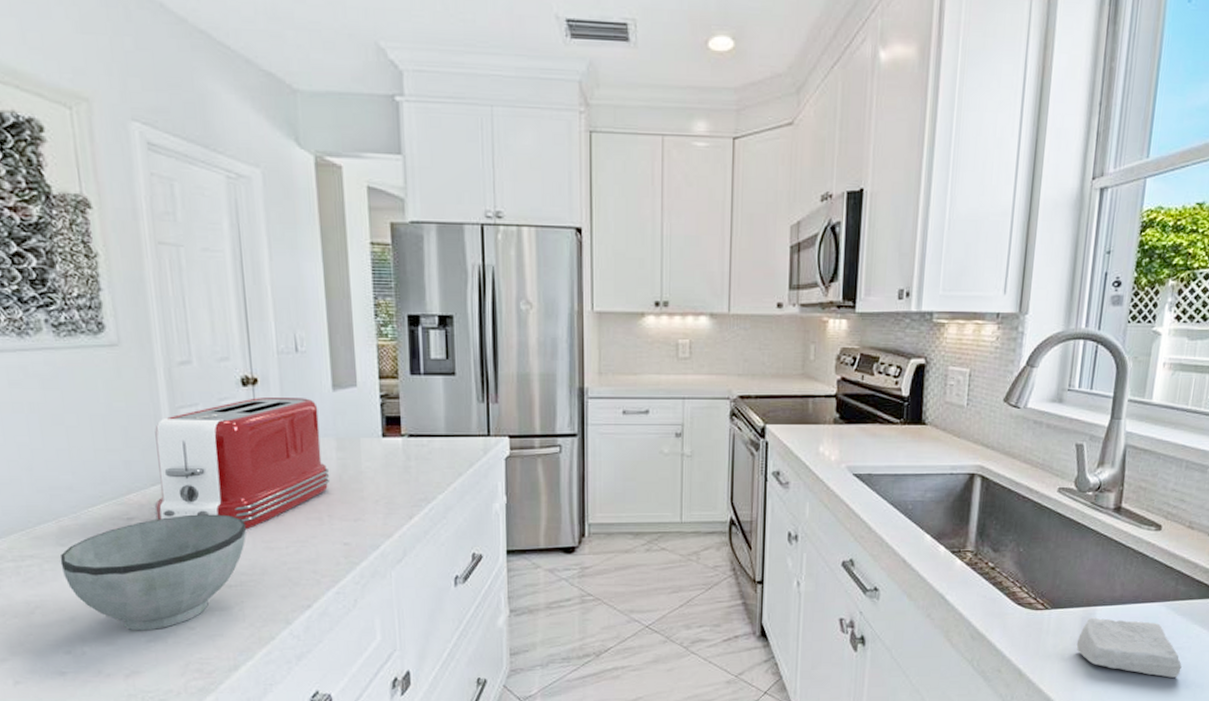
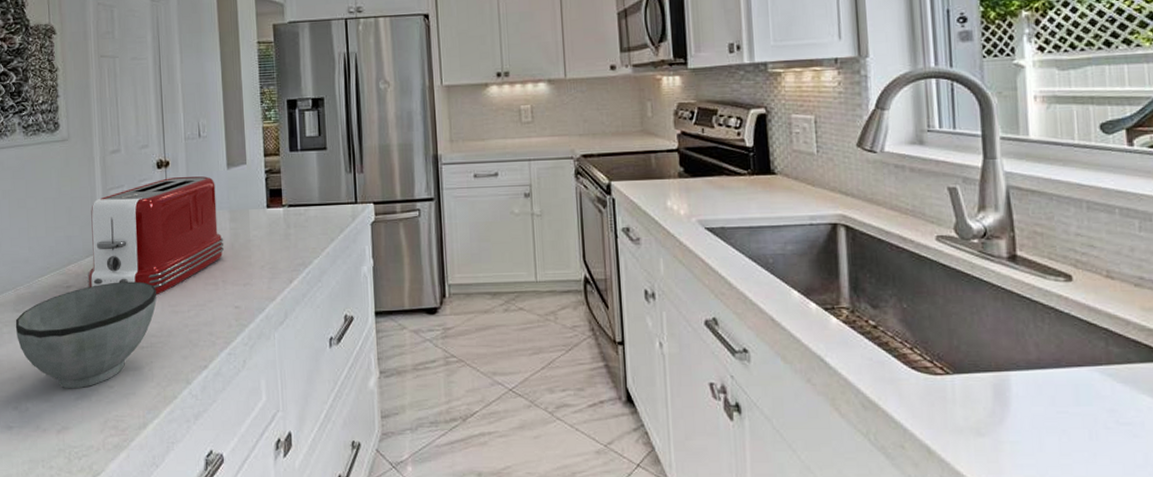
soap bar: present [1076,617,1182,678] -> none [992,384,1137,461]

